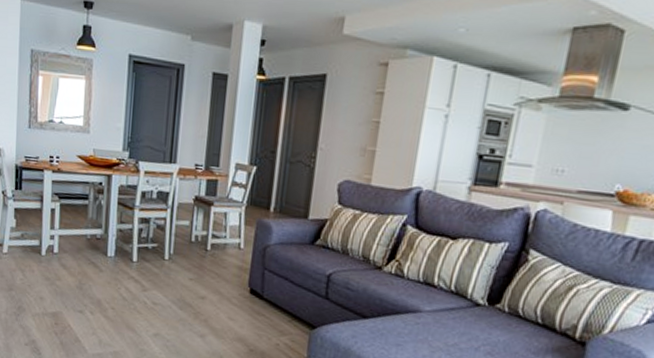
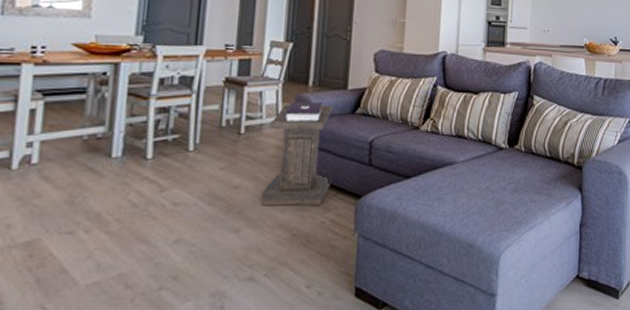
lectern: none [223,225,293,328] -> present [261,102,334,206]

